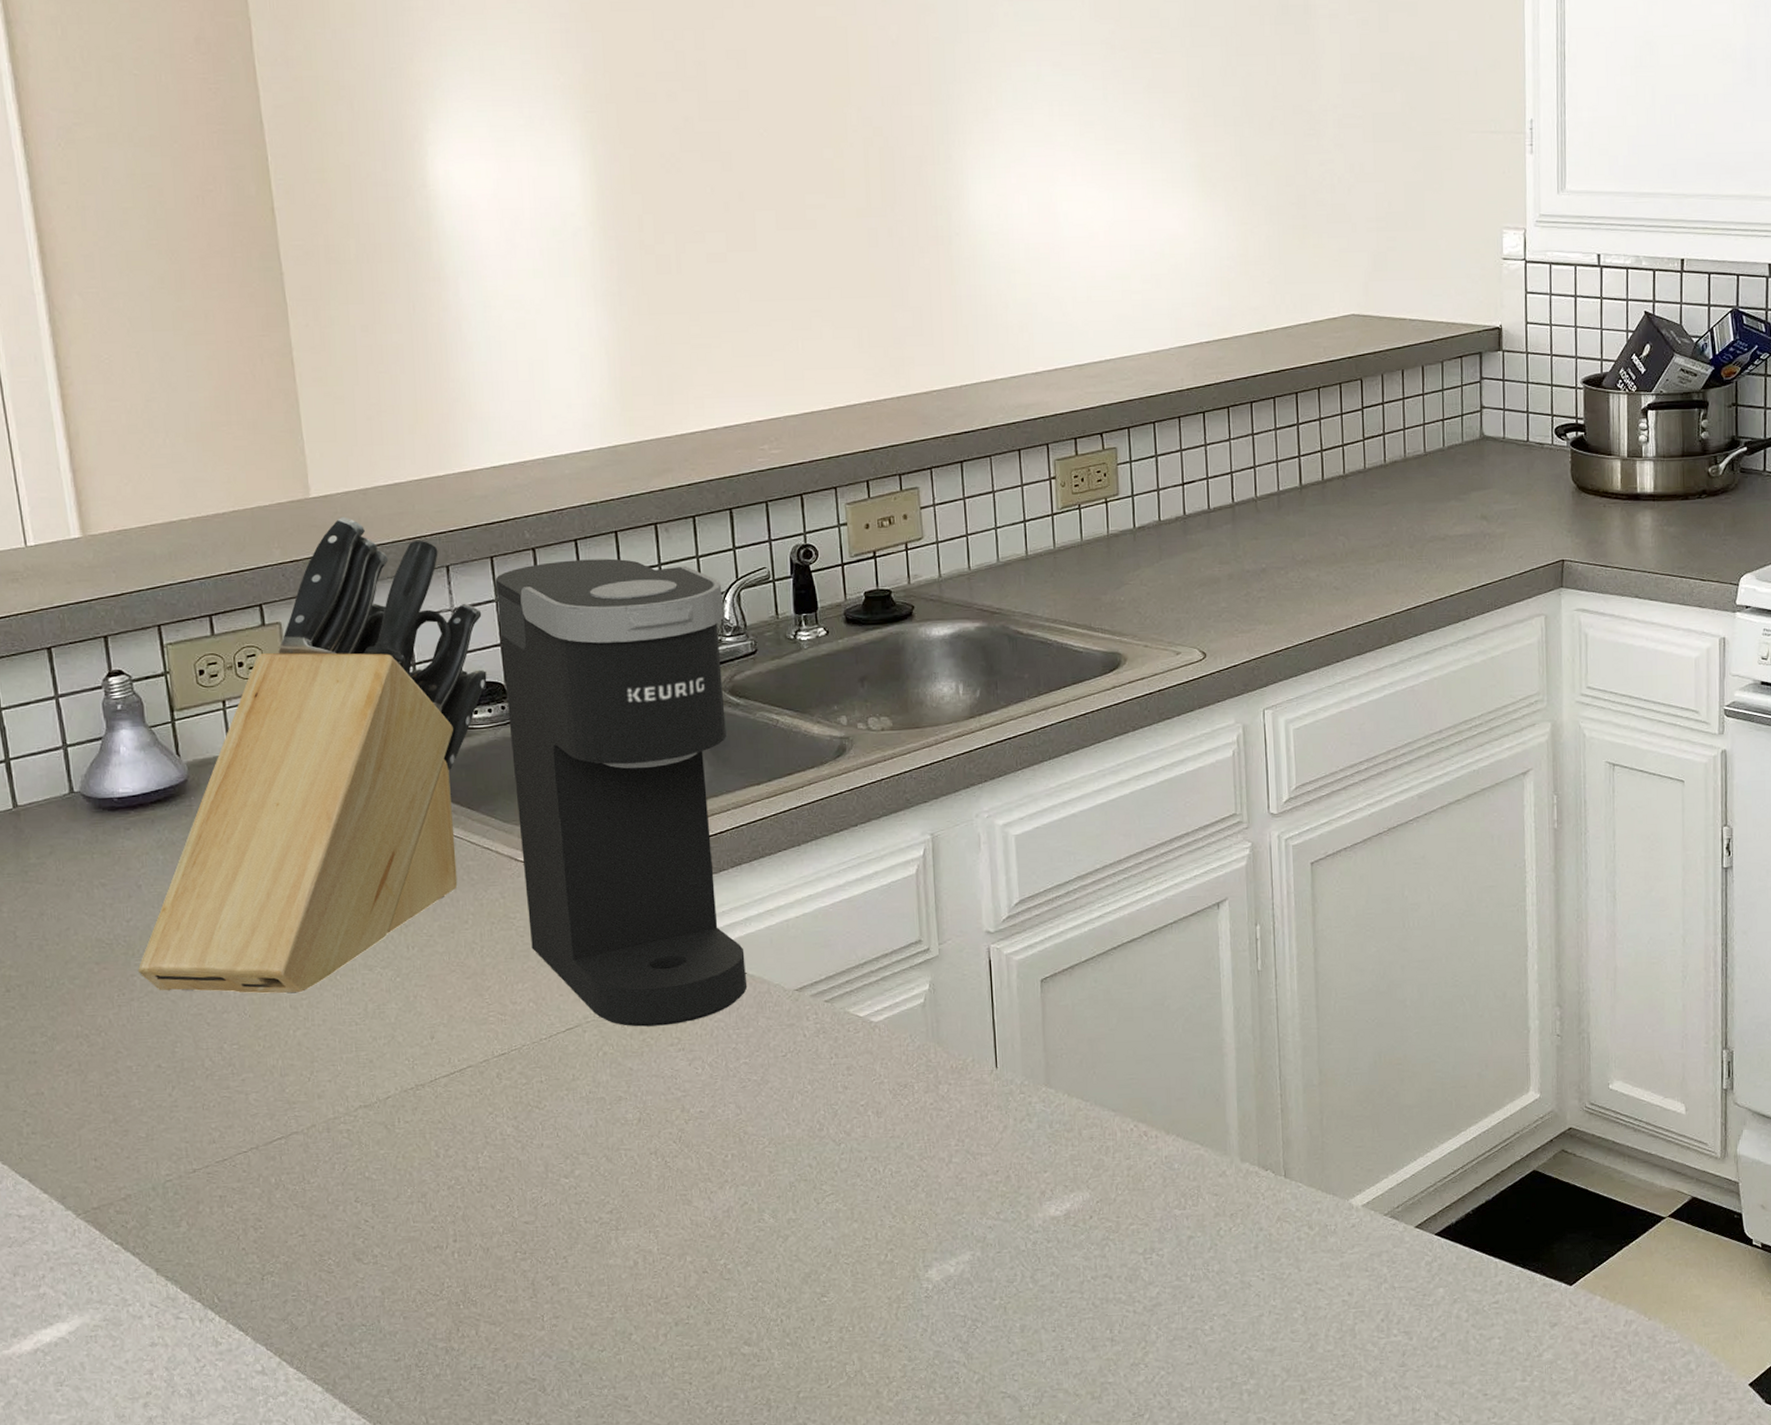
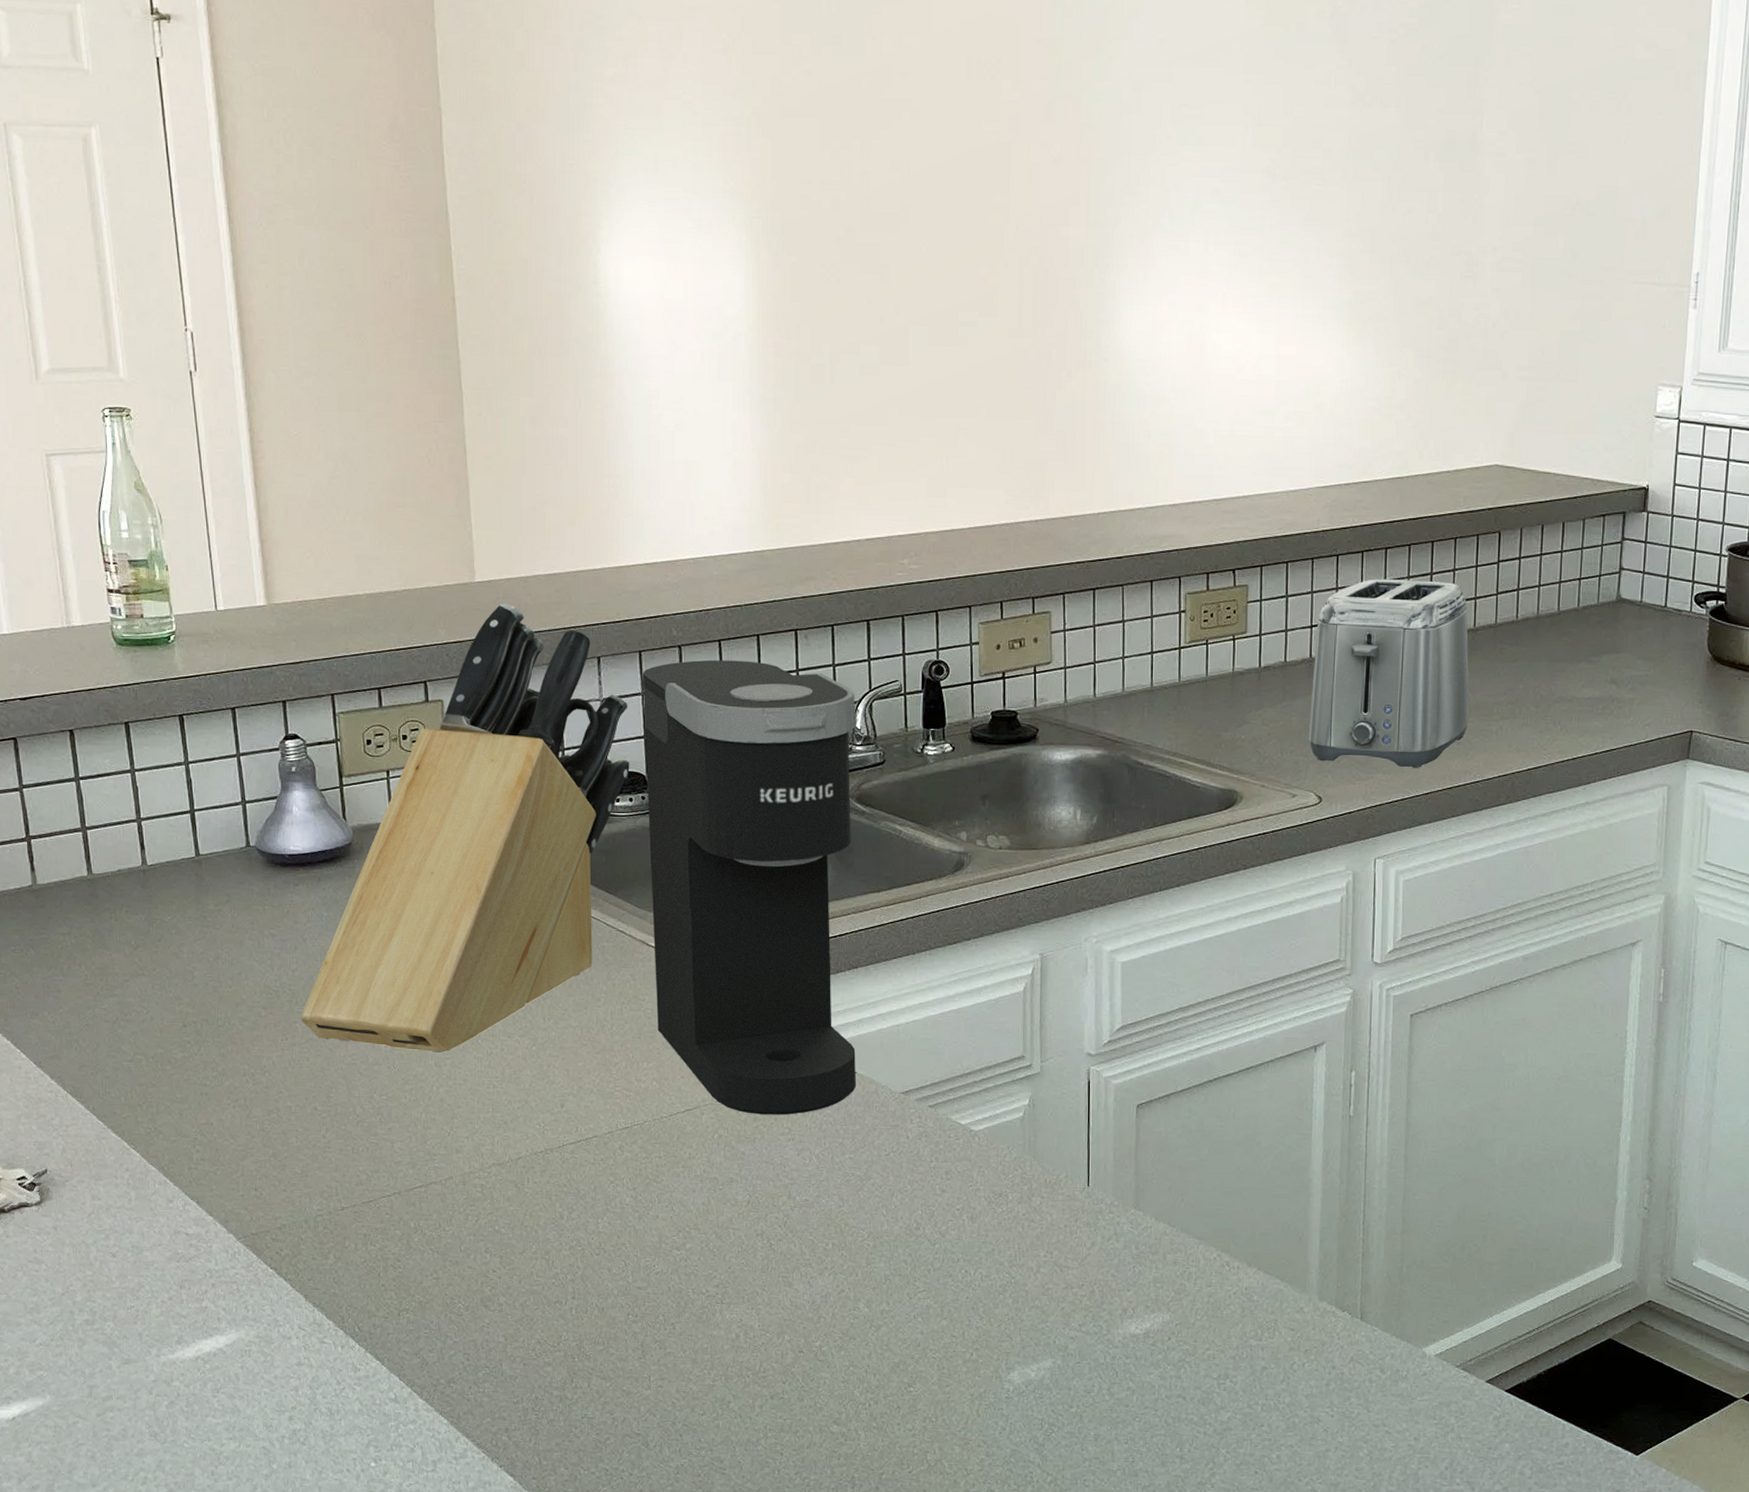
toaster: none [1187,431,1346,617] -> present [1308,579,1470,768]

